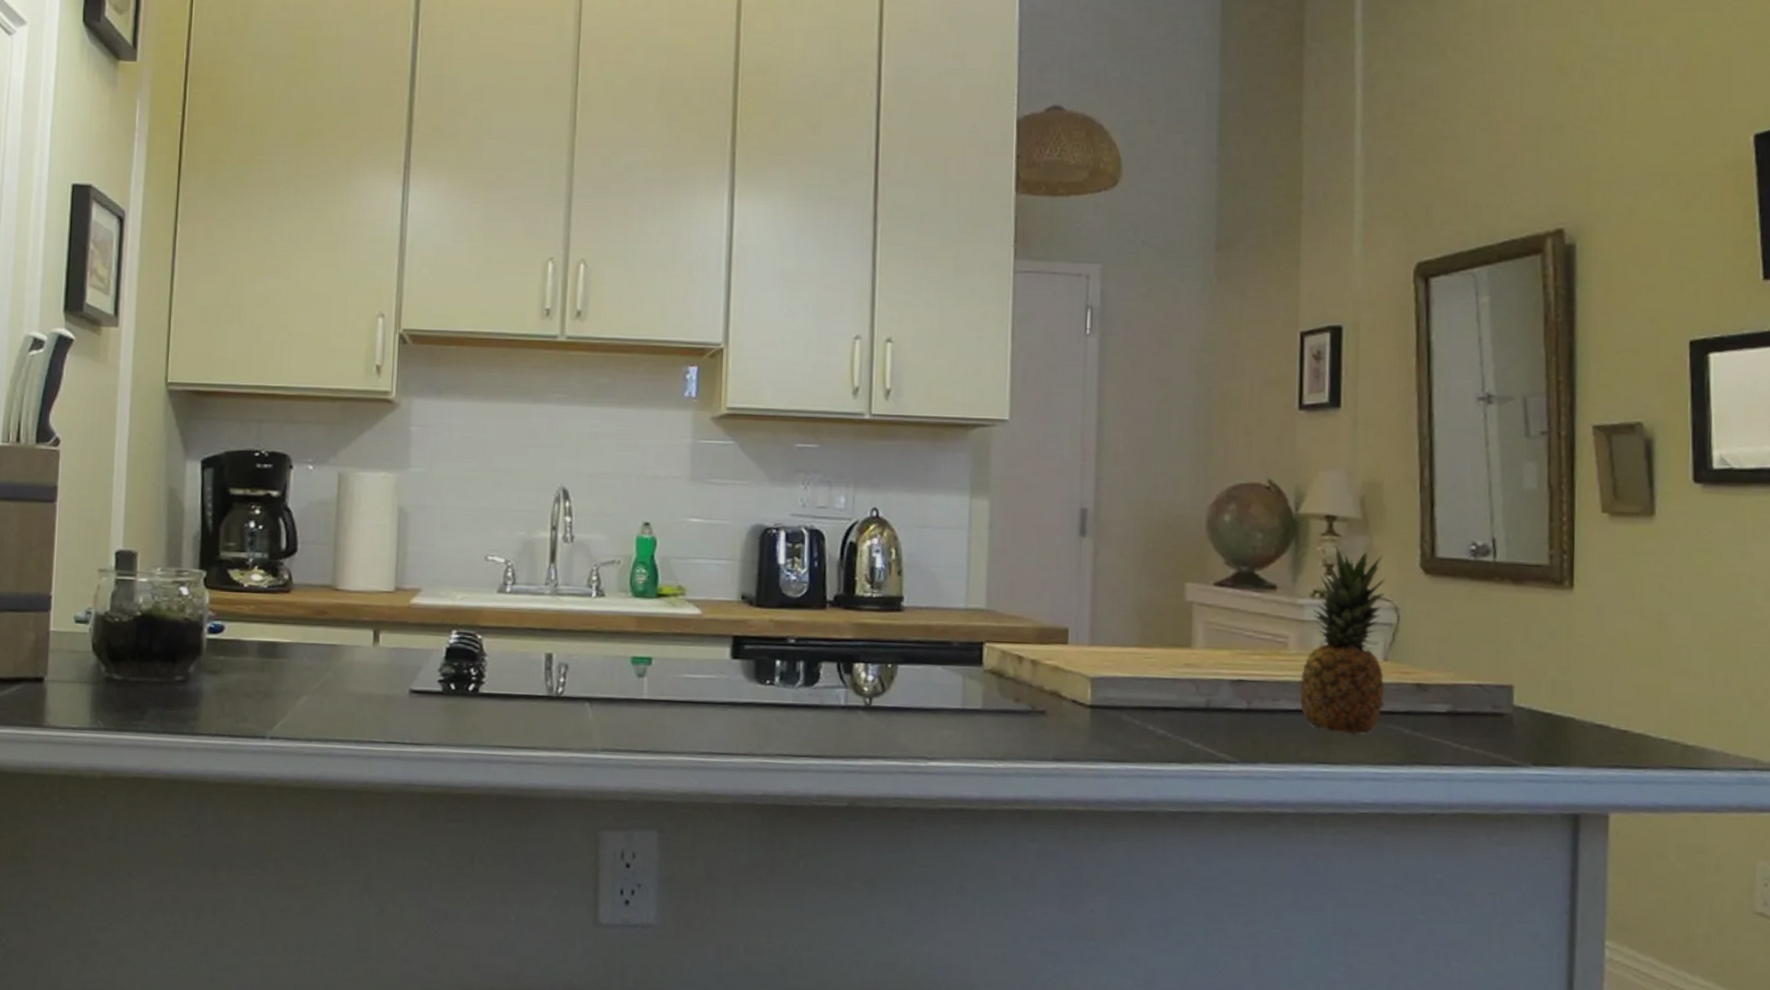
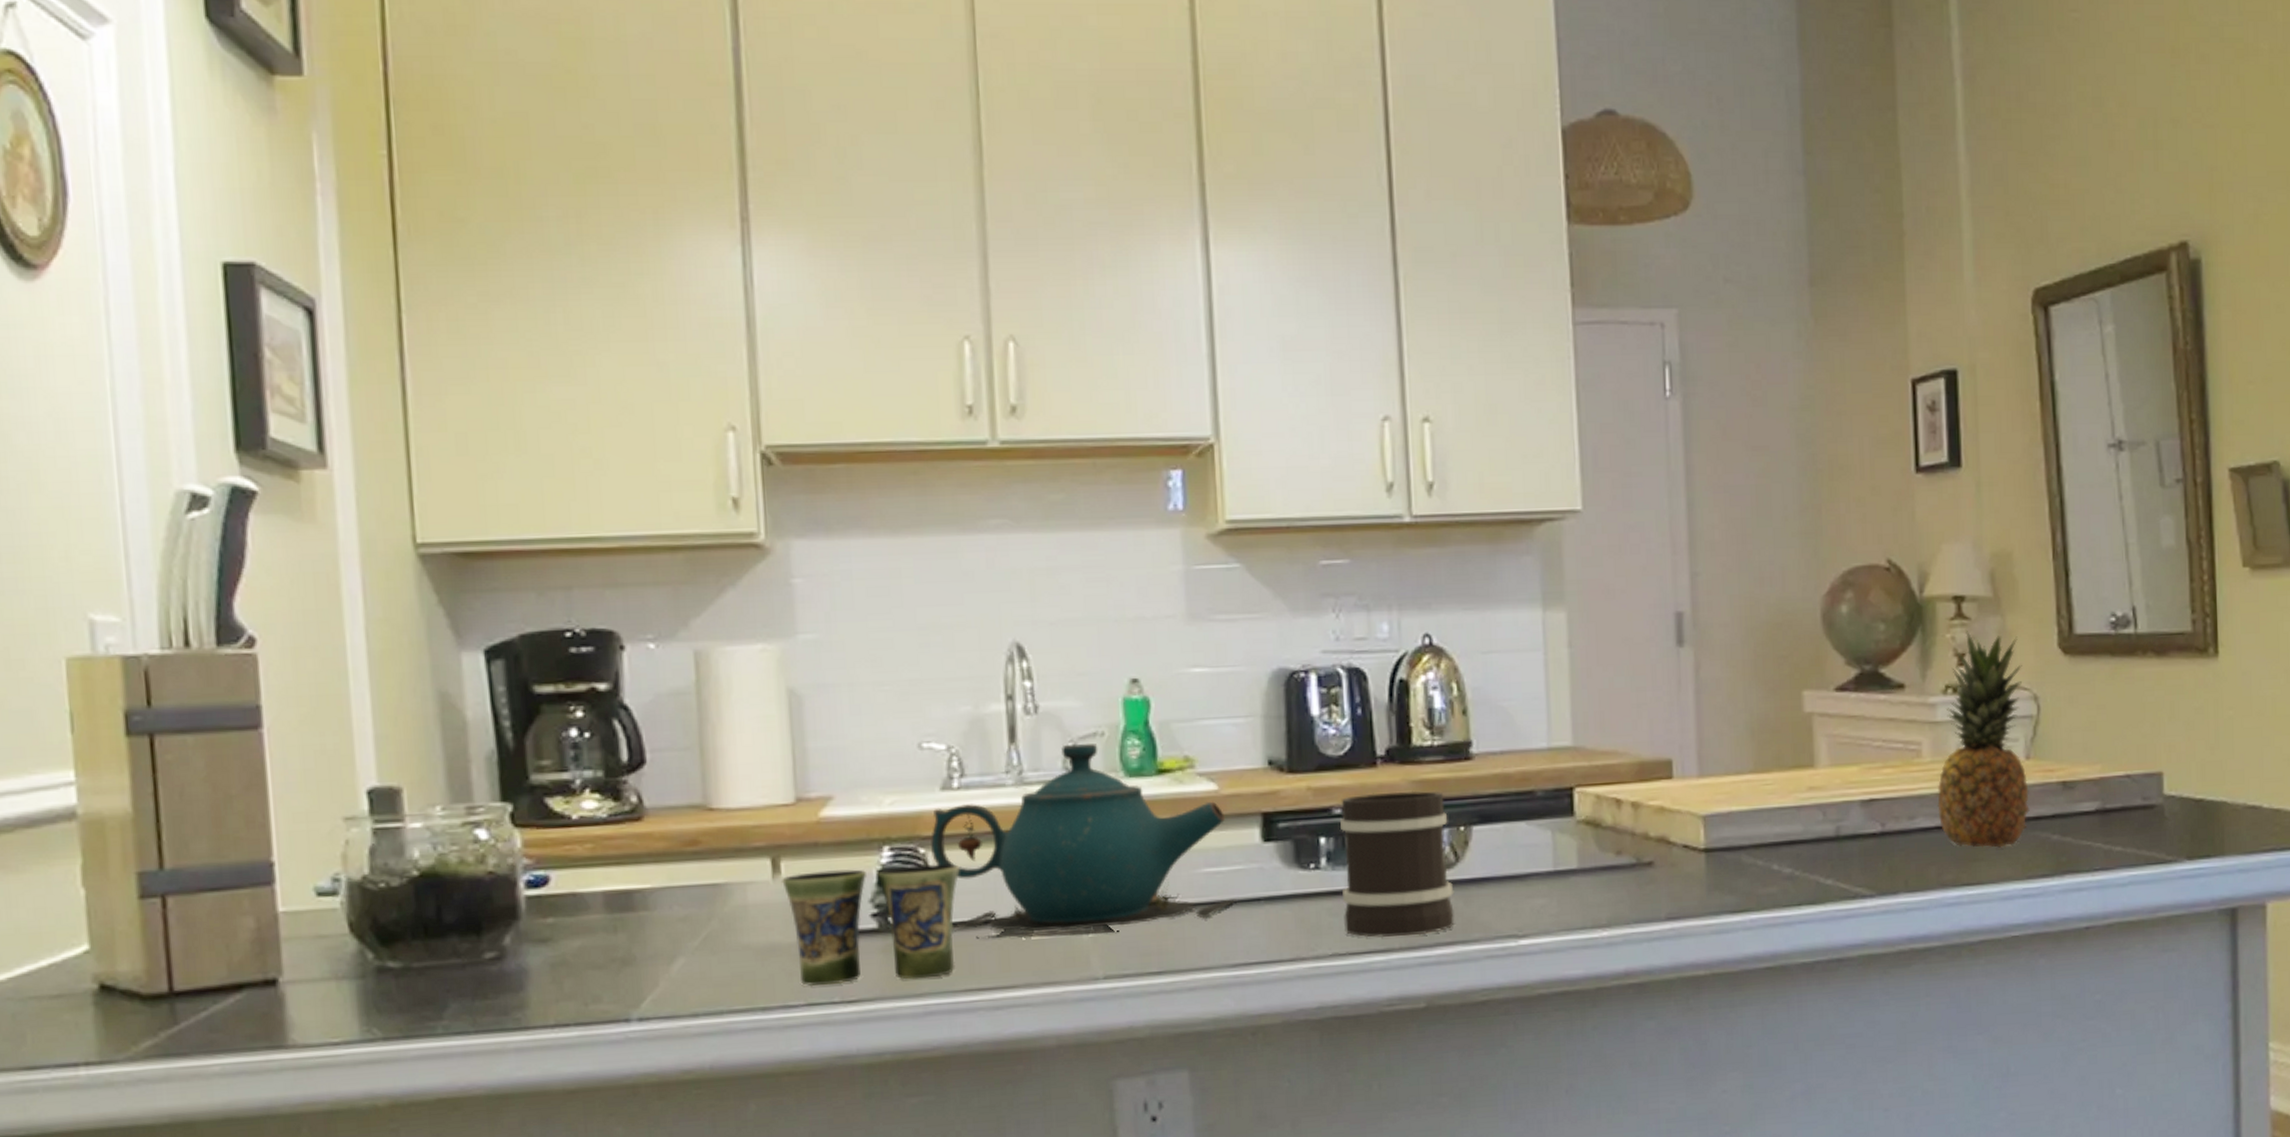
cup: none [379,643,505,734] -> present [782,863,960,987]
teapot: none [486,567,707,717] -> present [931,743,1236,939]
mug: none [789,629,879,748] -> present [1340,790,1455,938]

